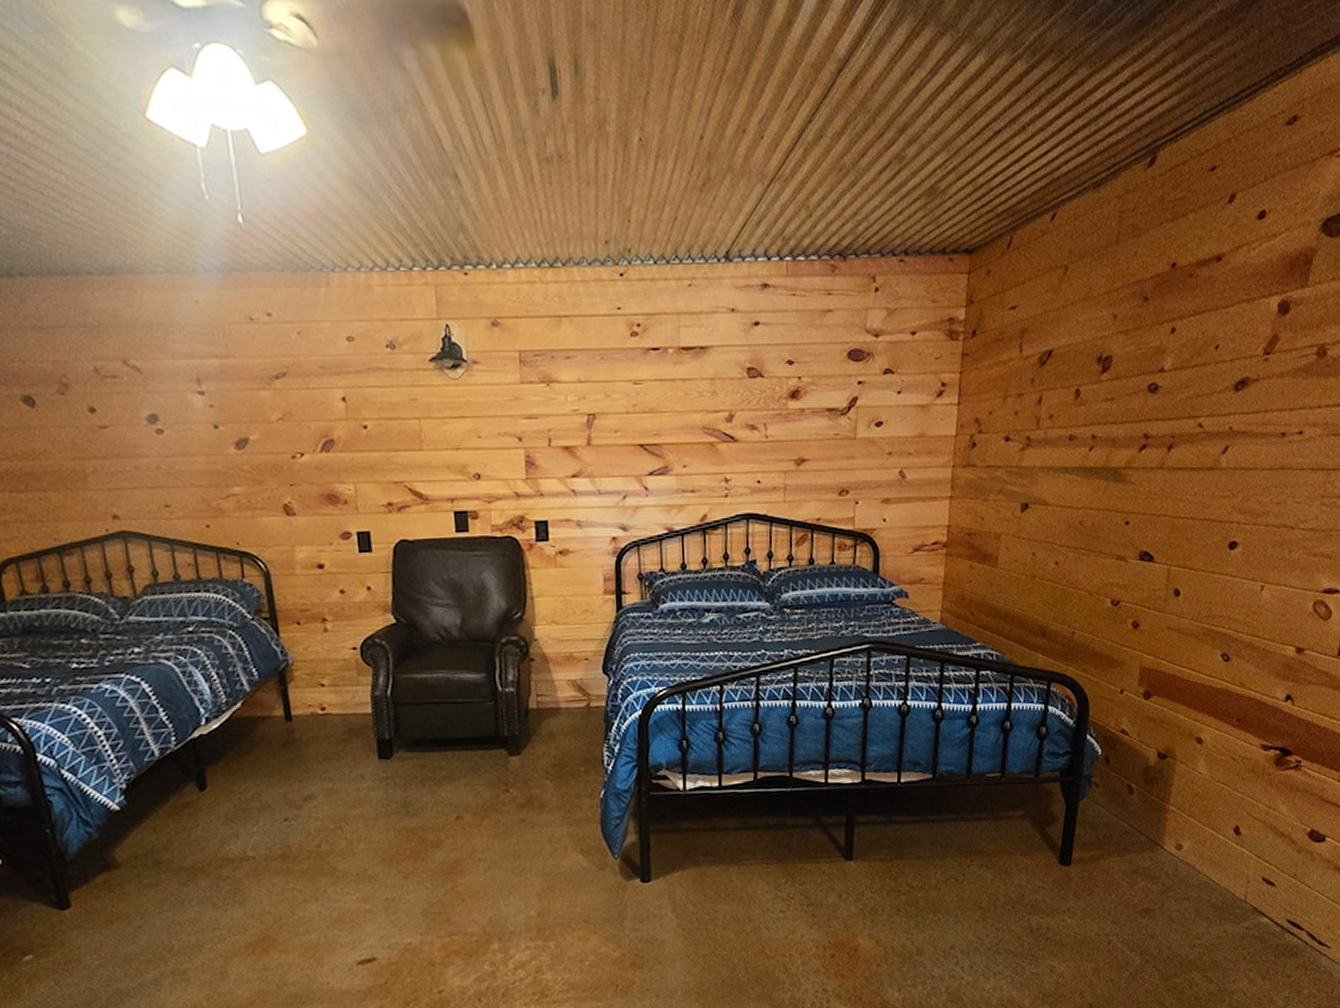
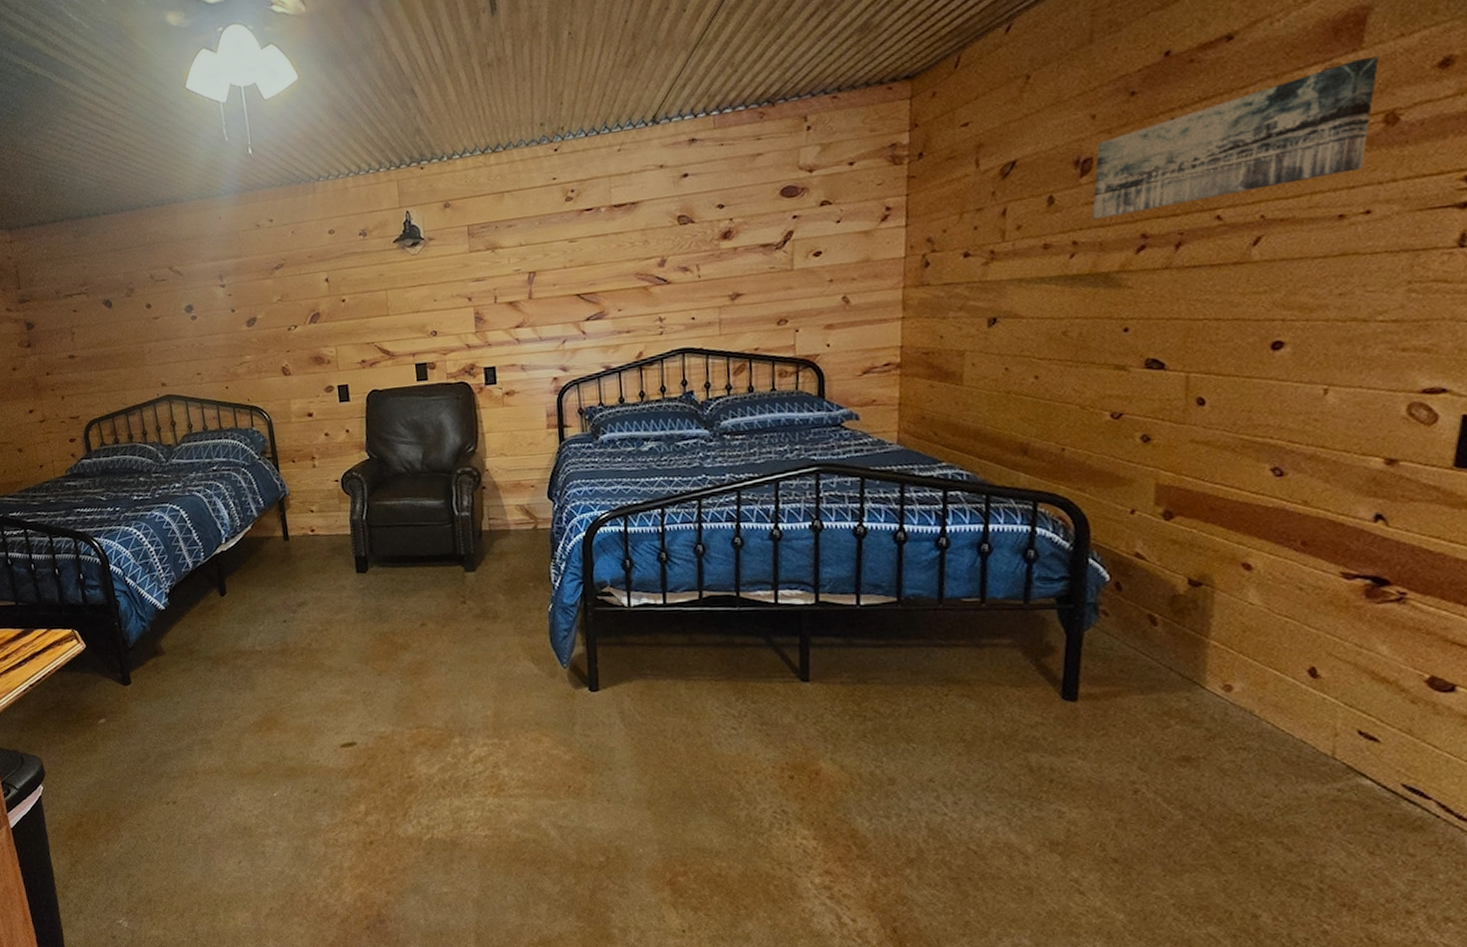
wall art: none [1108,295,1317,416] -> present [1091,57,1379,220]

